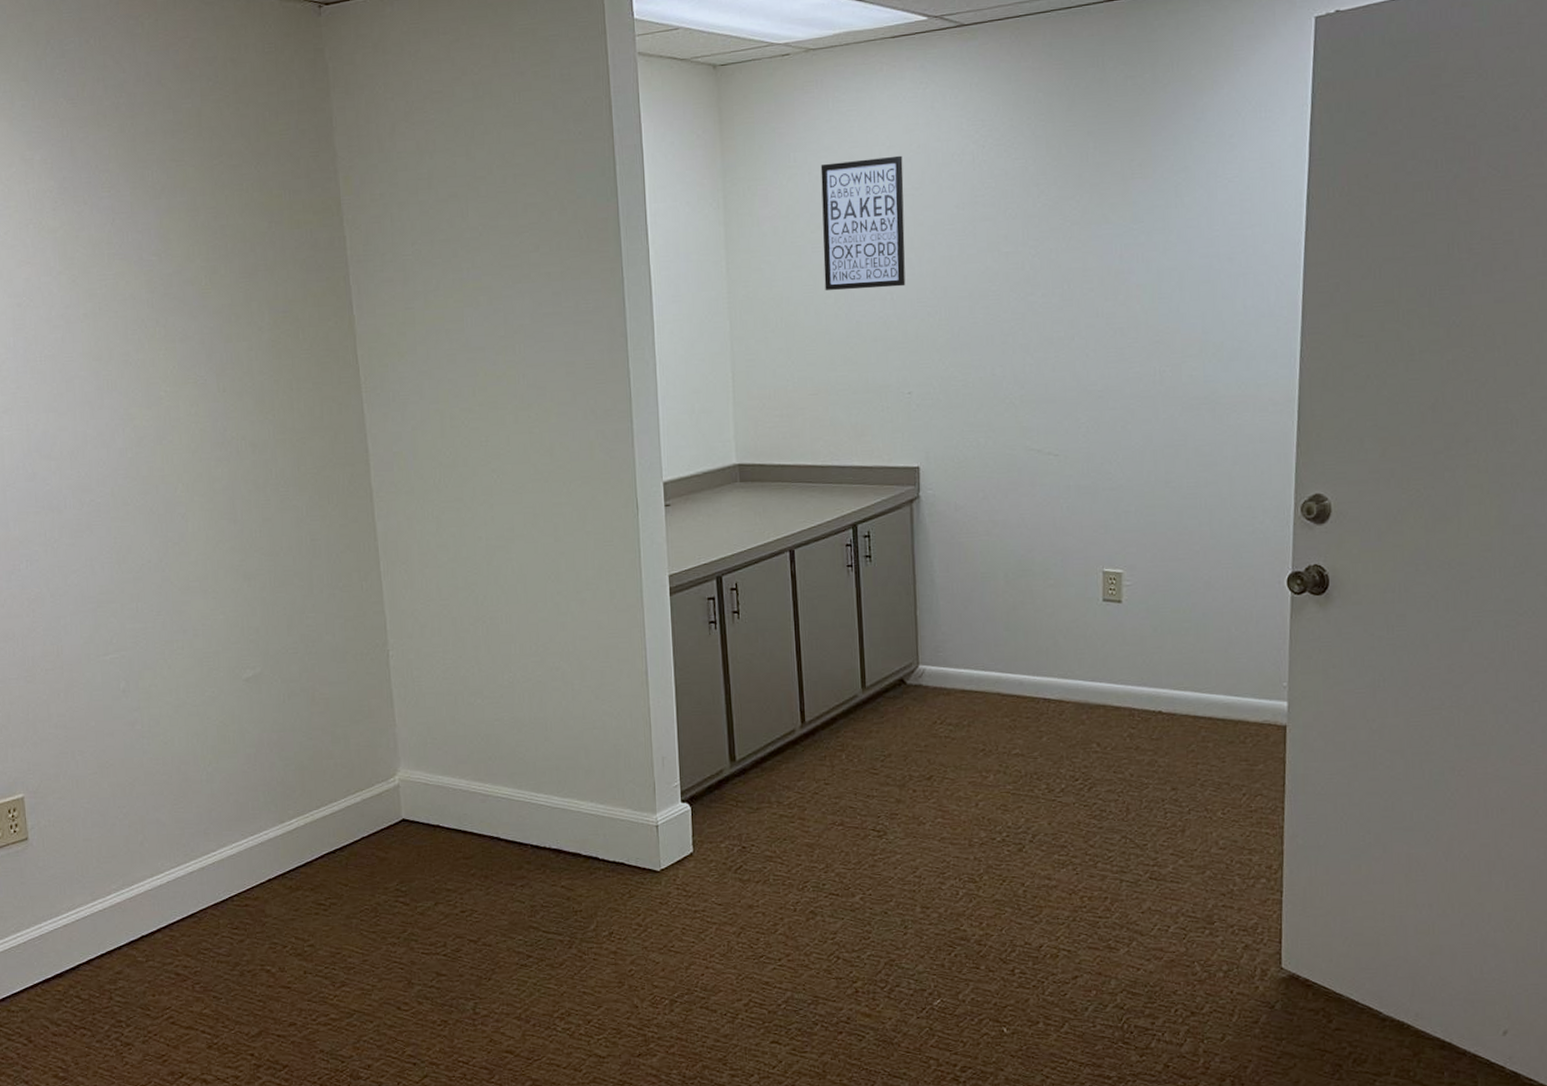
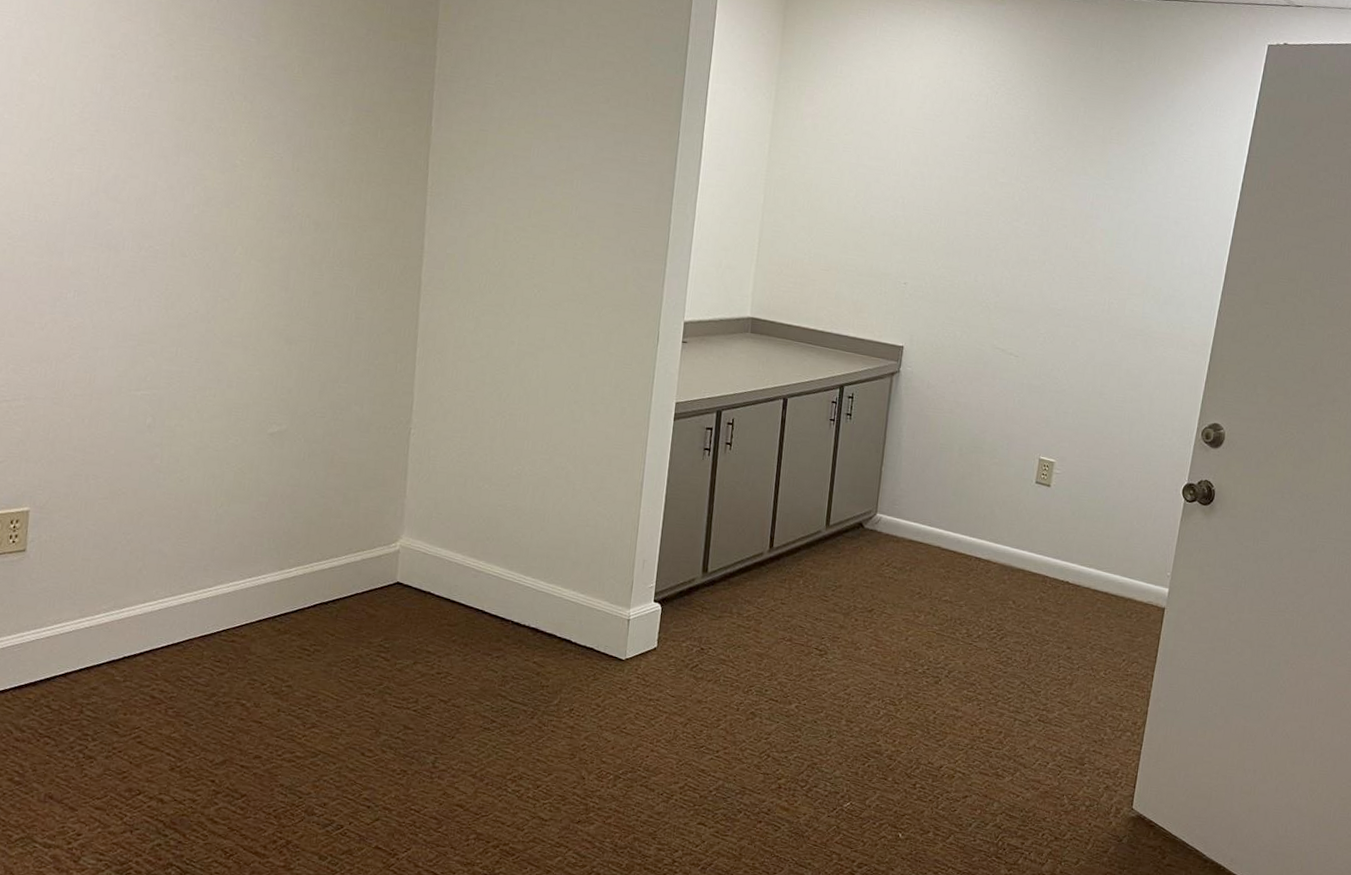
wall art: present [820,155,906,291] -> none [849,80,930,194]

